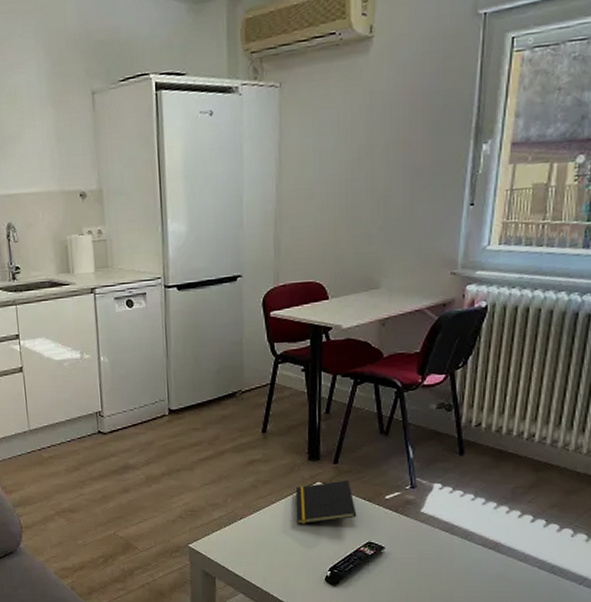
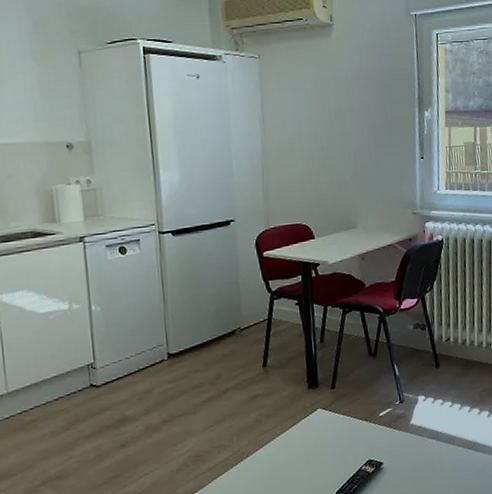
notepad: present [295,479,357,525] -> none [298,402,356,454]

